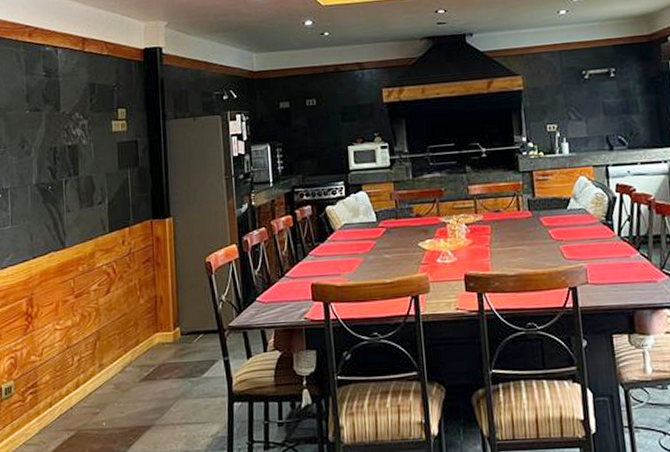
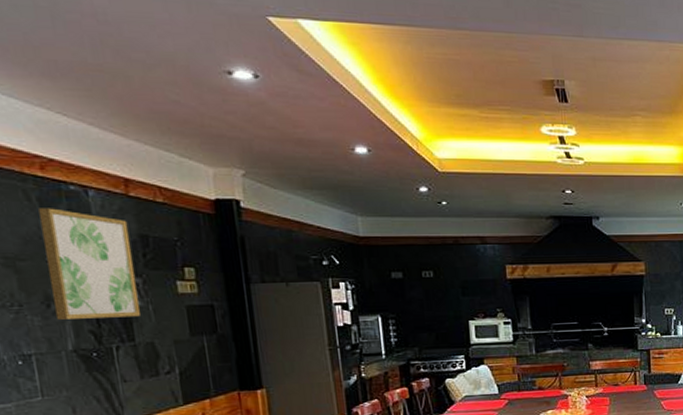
wall art: none [25,66,84,158] -> present [39,208,140,320]

